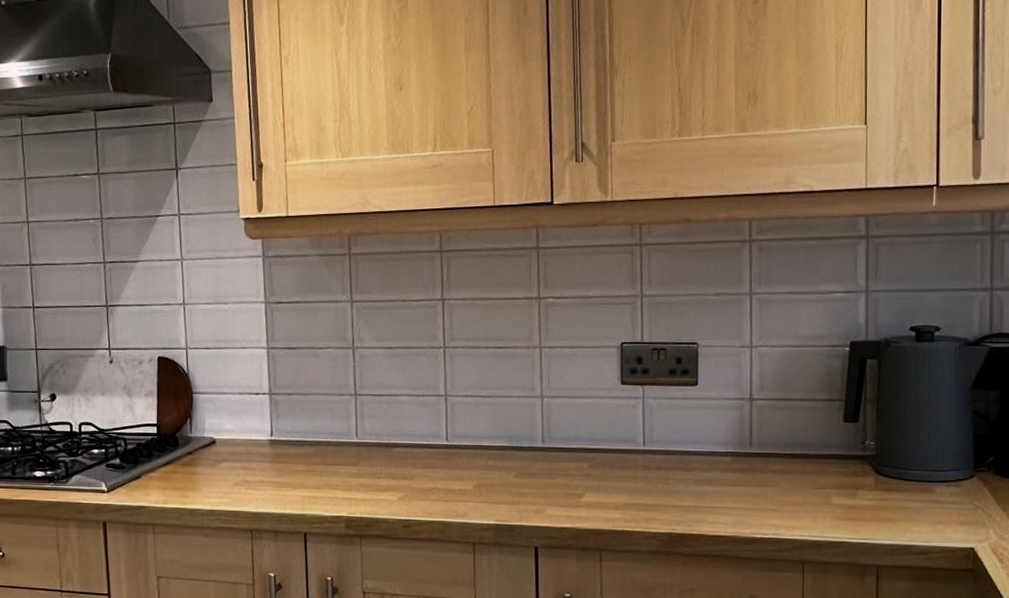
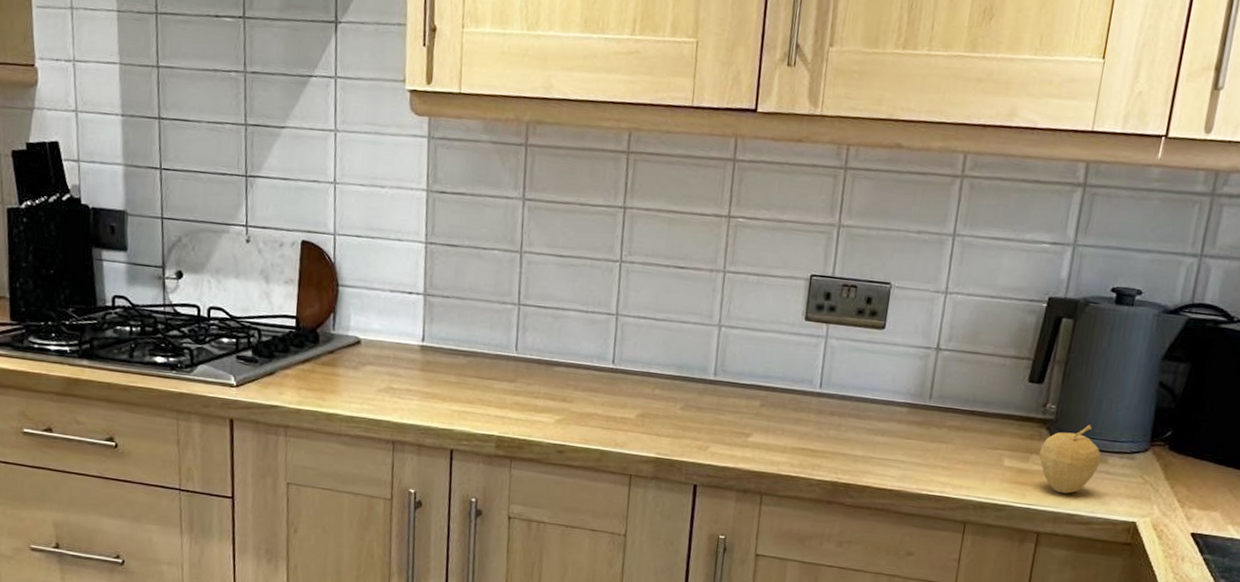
fruit: none [866,457,928,525] -> present [1039,425,1101,494]

